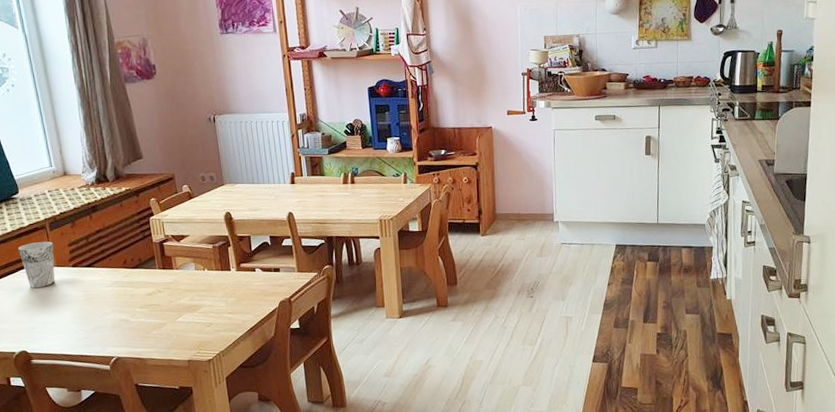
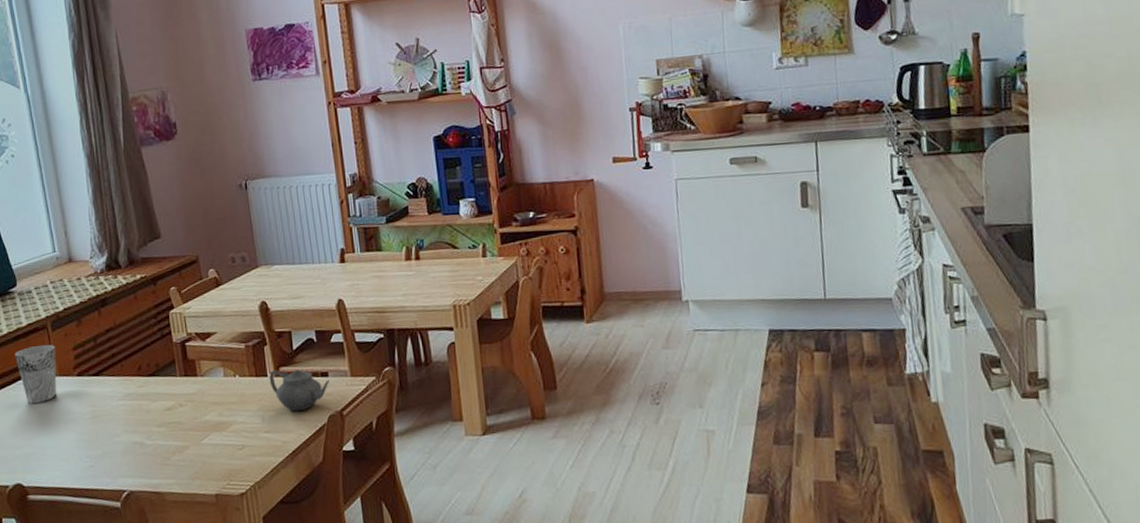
teapot: none [232,266,282,298] -> present [269,369,331,412]

